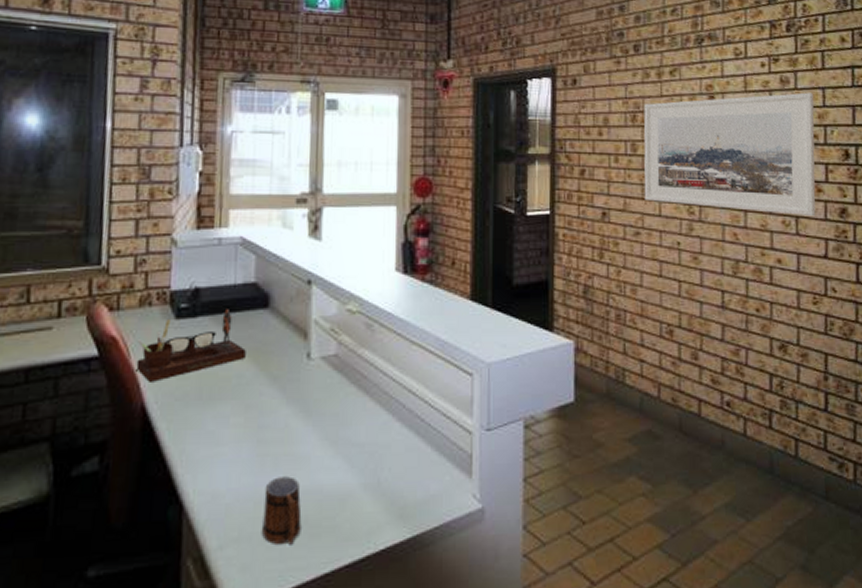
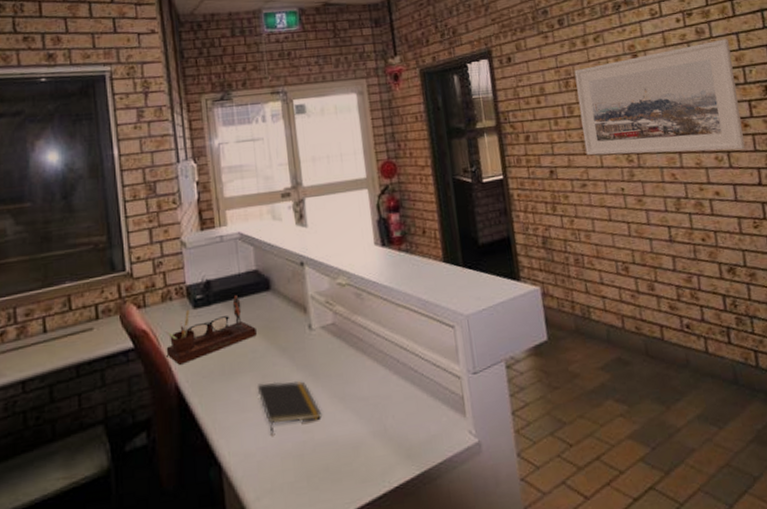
notepad: none [237,414,308,474] -> present [257,381,321,434]
mug: present [262,476,302,545] -> none [288,432,324,492]

